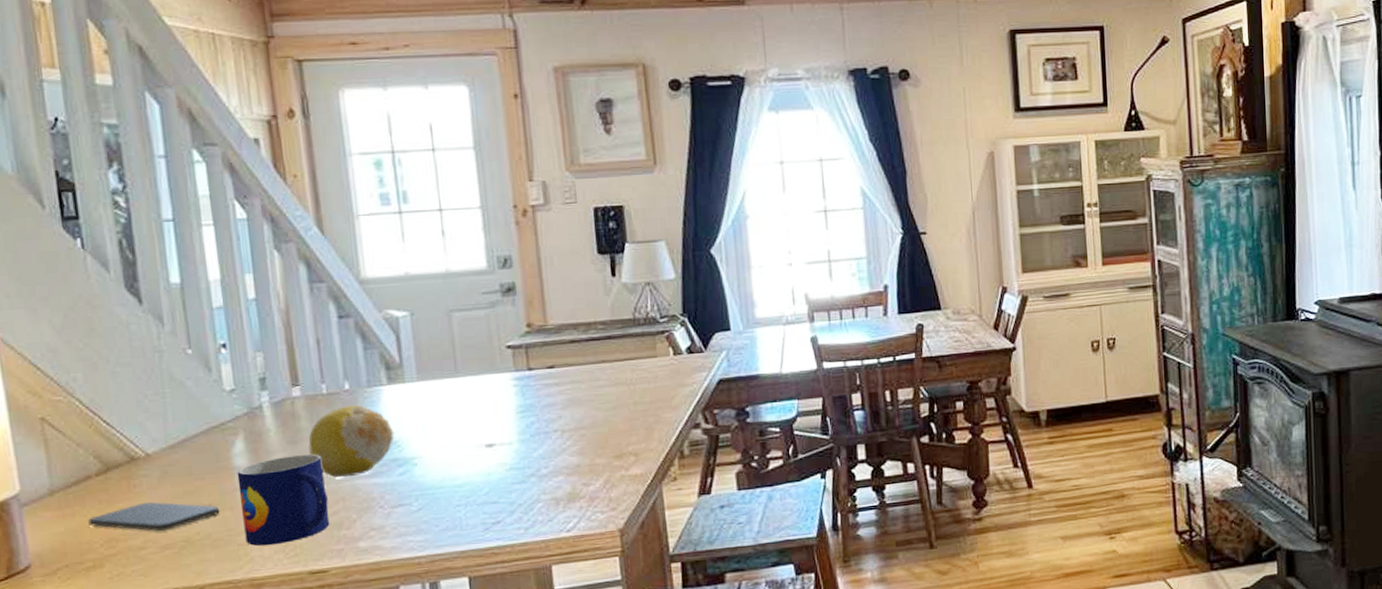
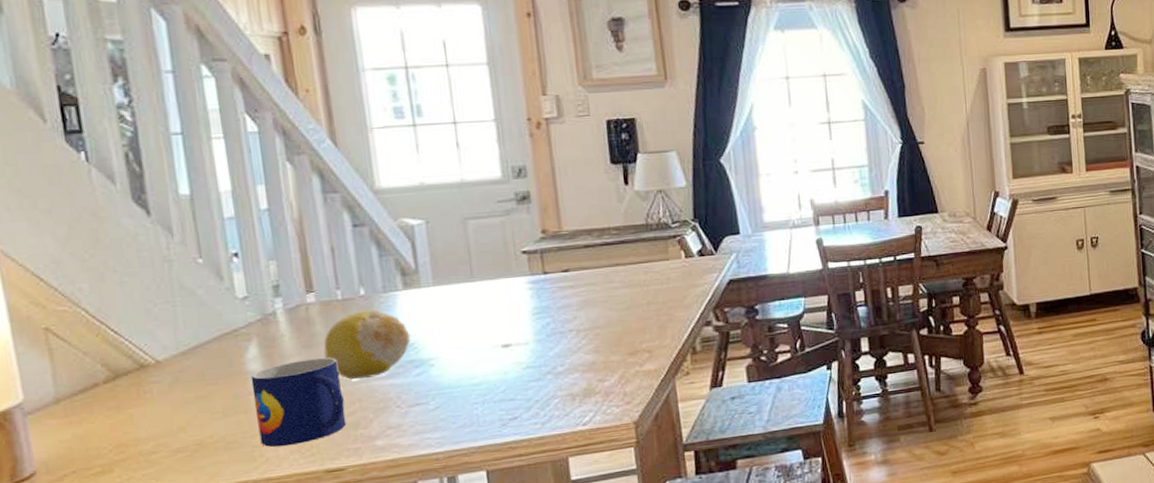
smartphone: present [88,502,220,531] -> none [96,407,234,436]

